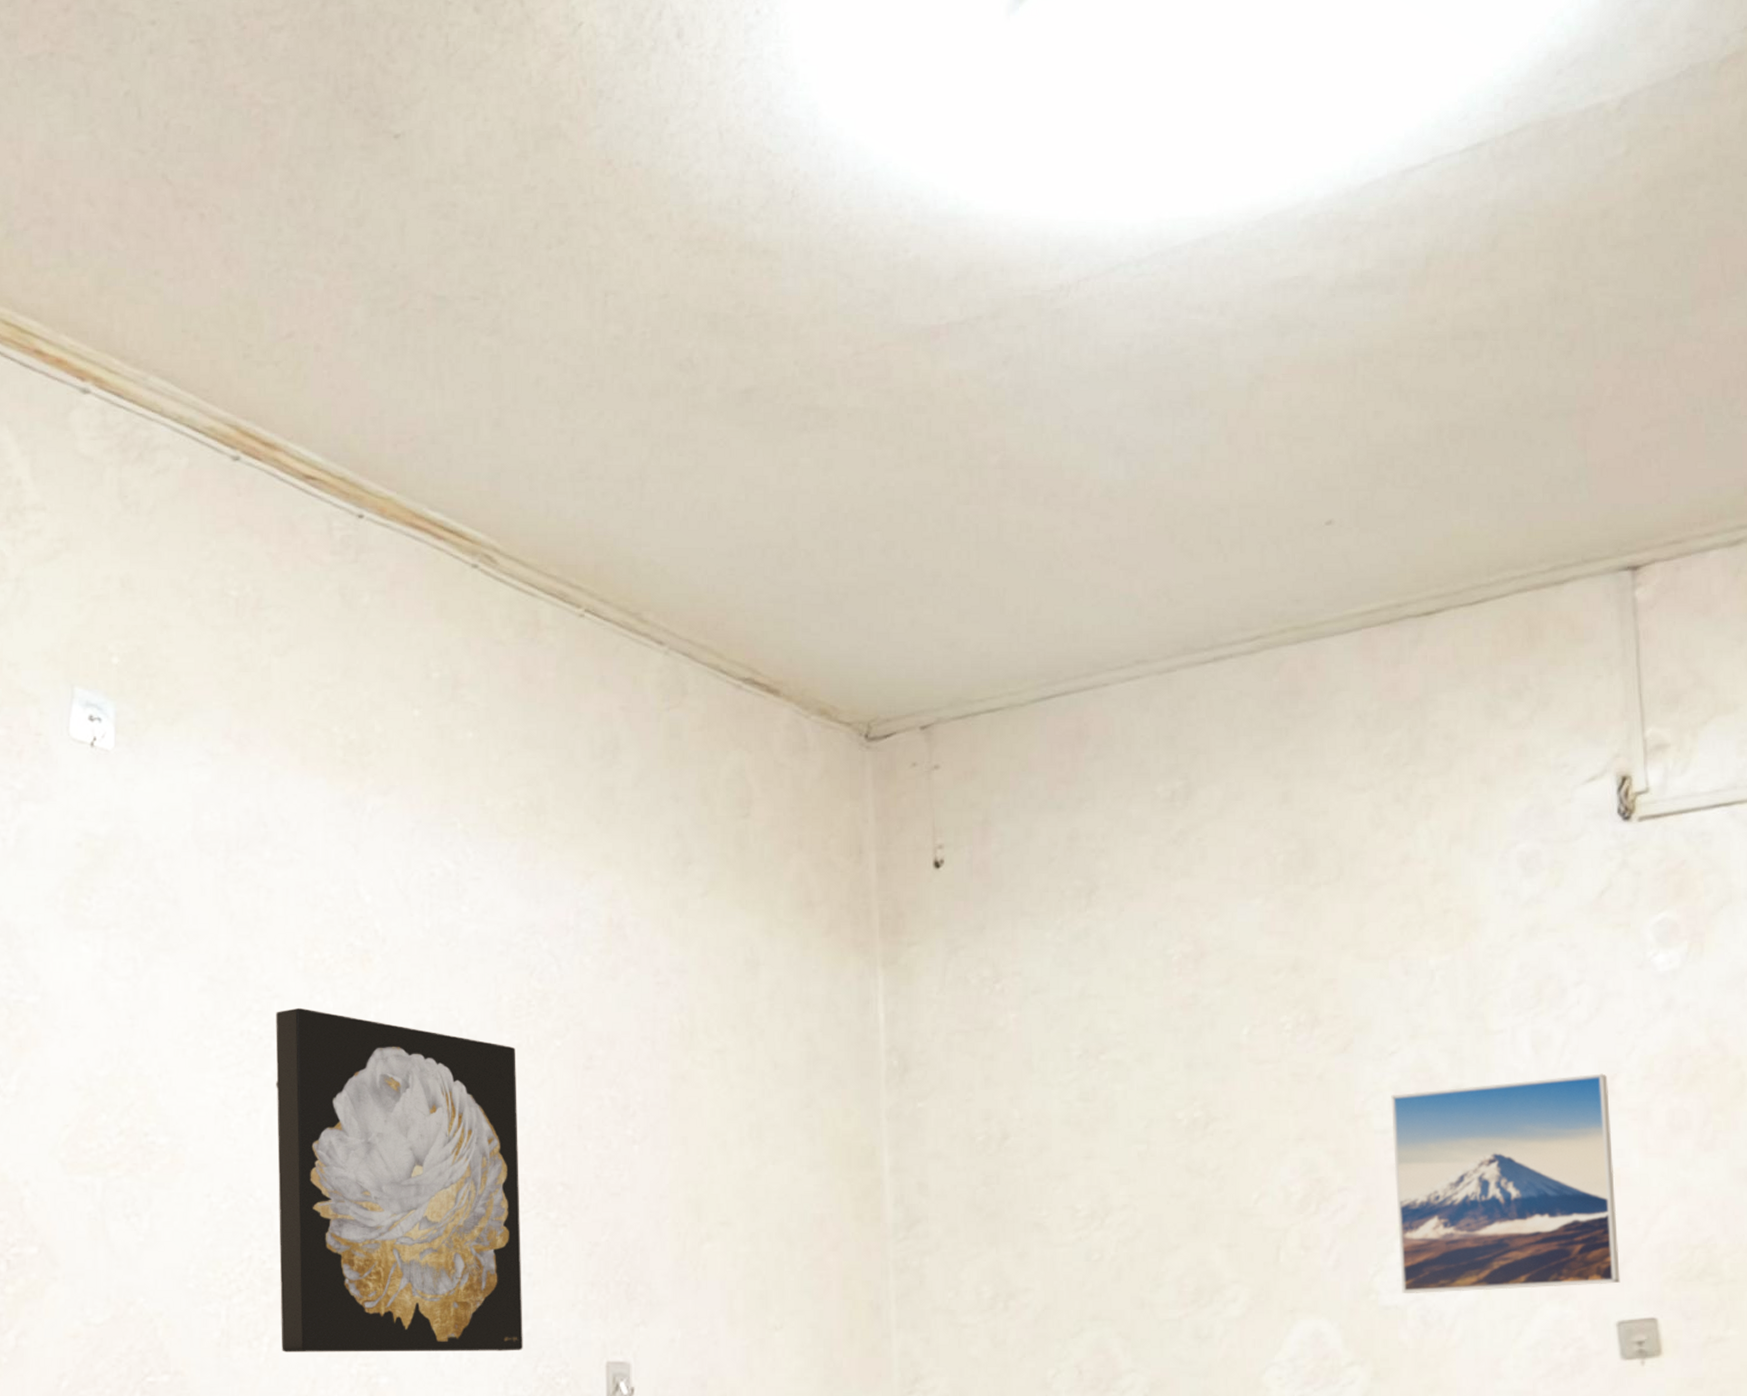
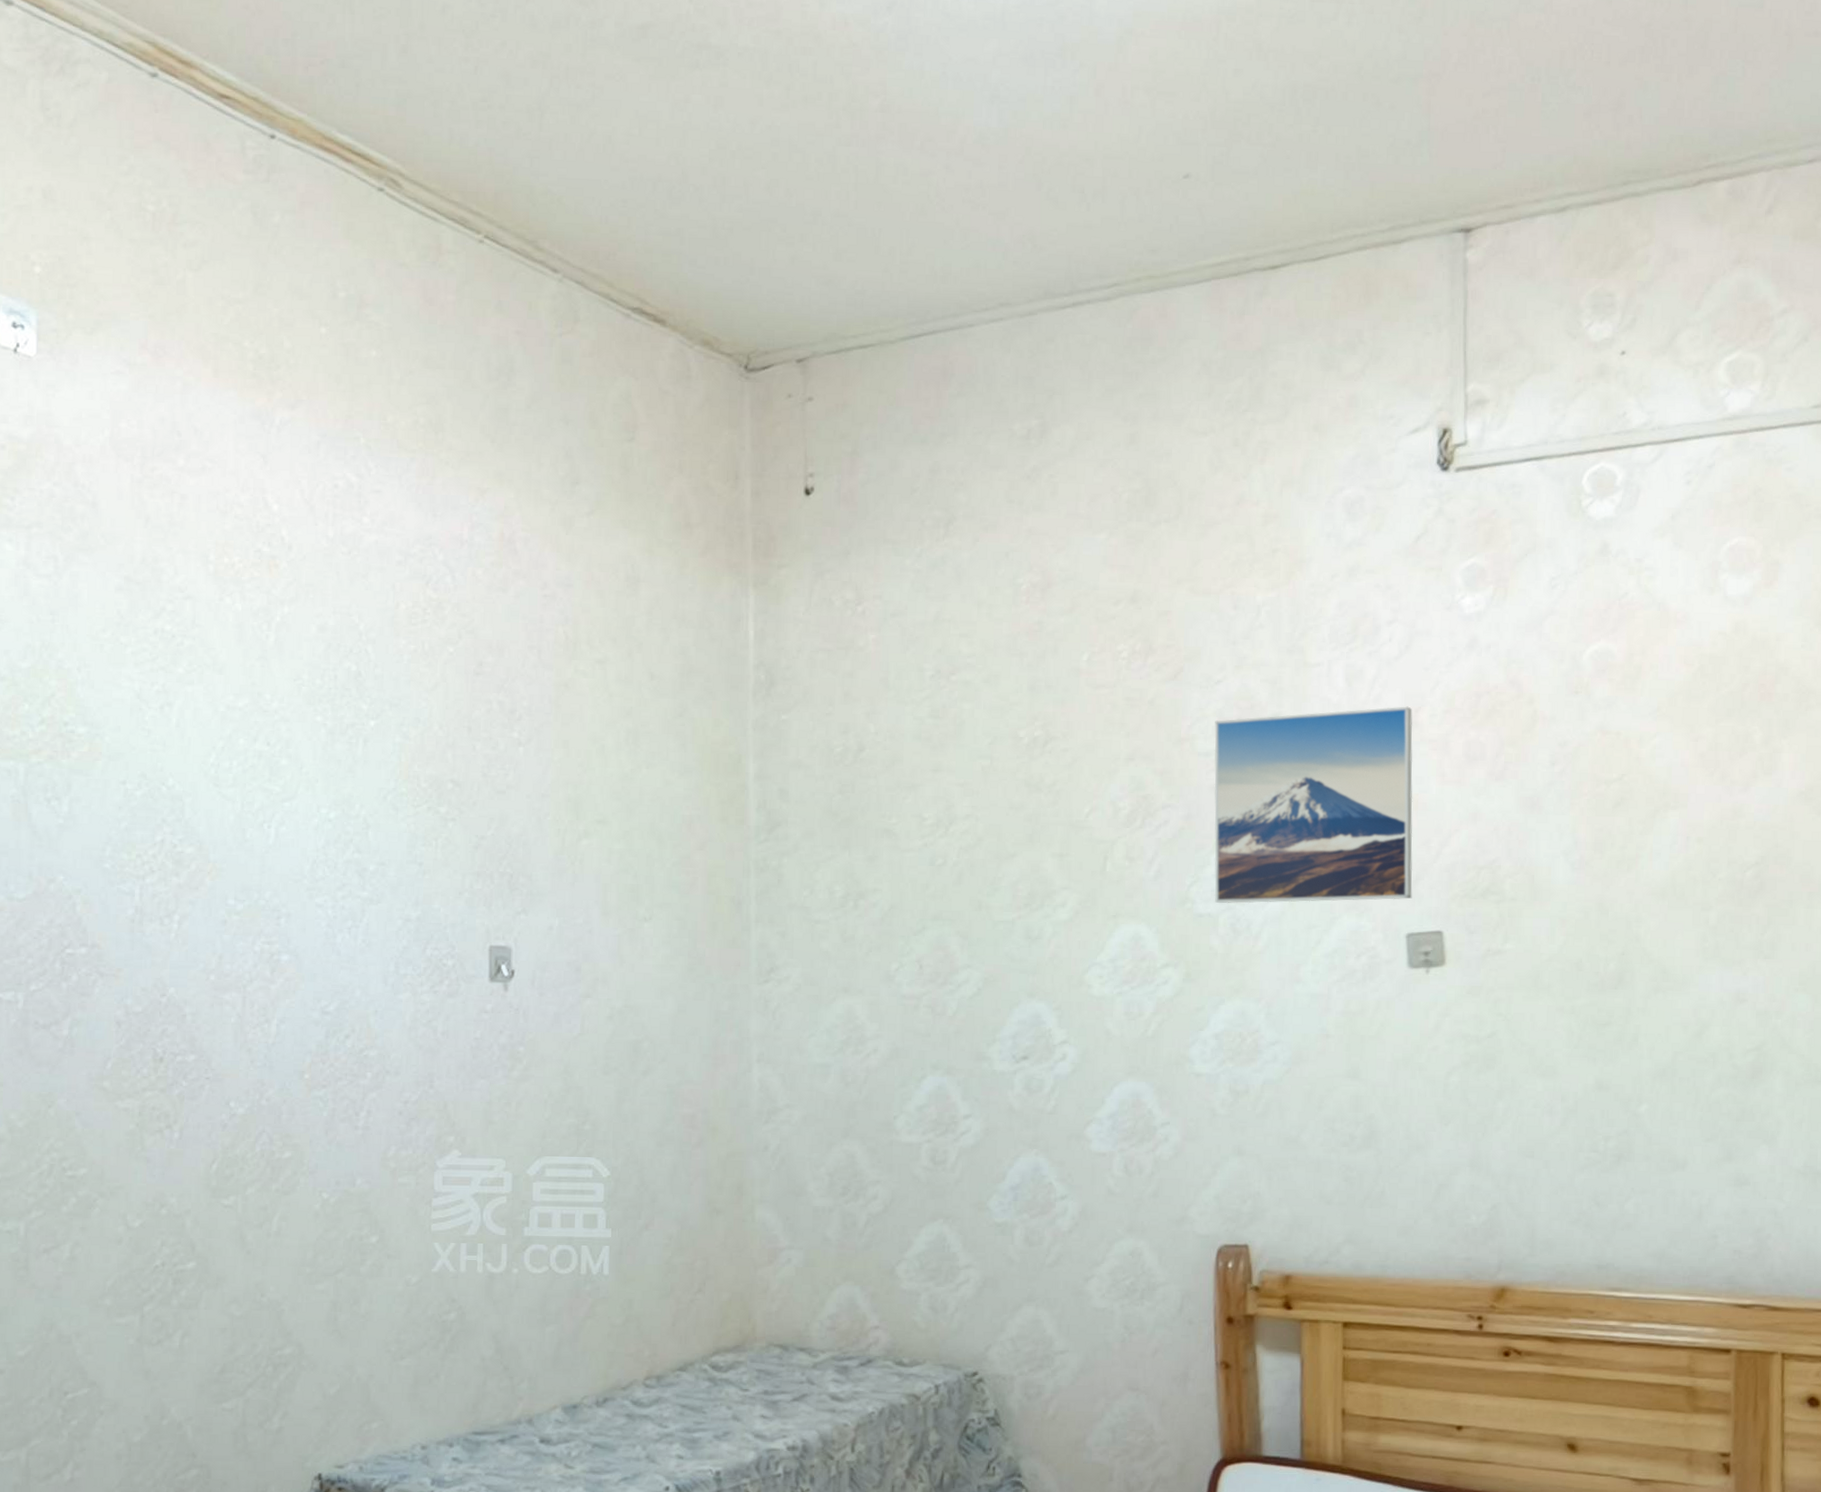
wall art: present [275,1007,523,1353] -> none [187,608,414,934]

